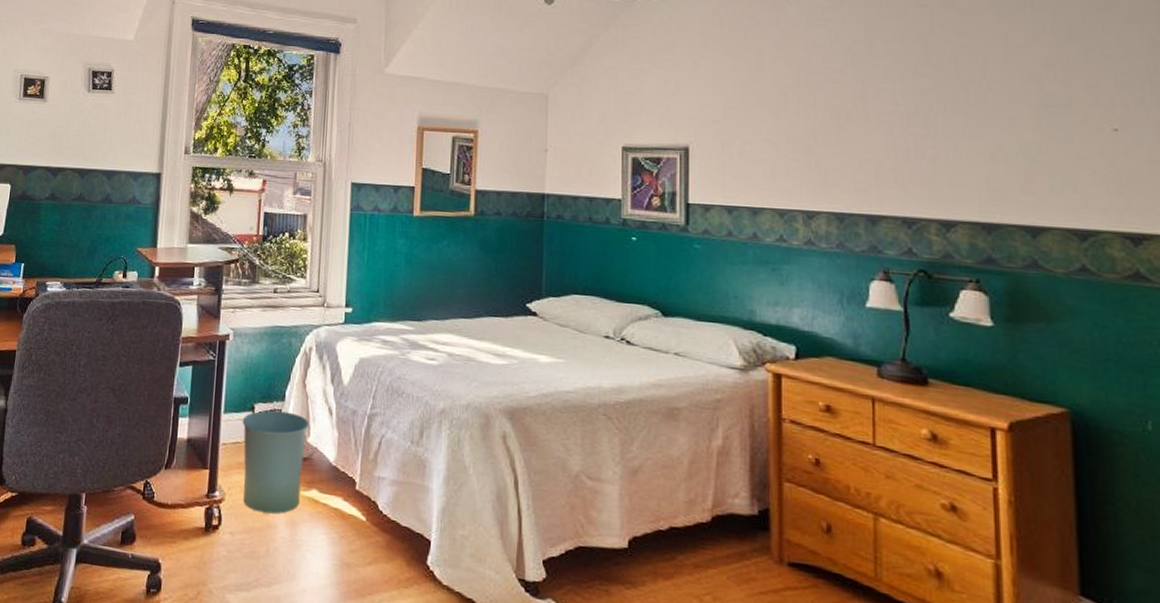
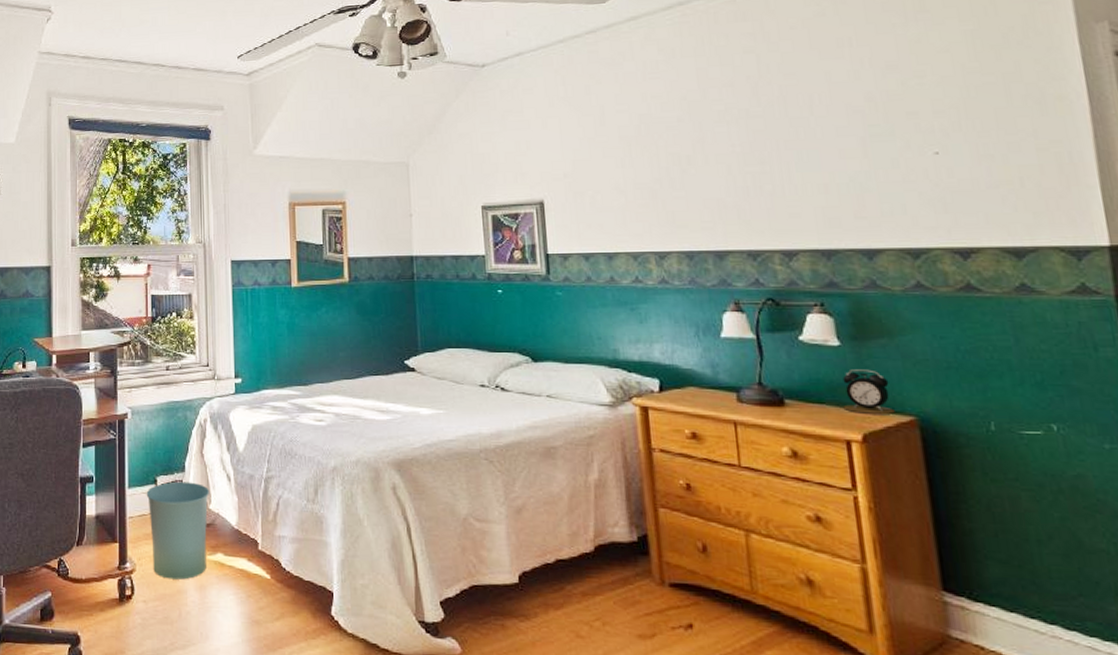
alarm clock: none [990,353,1046,404] -> present [842,369,895,414]

